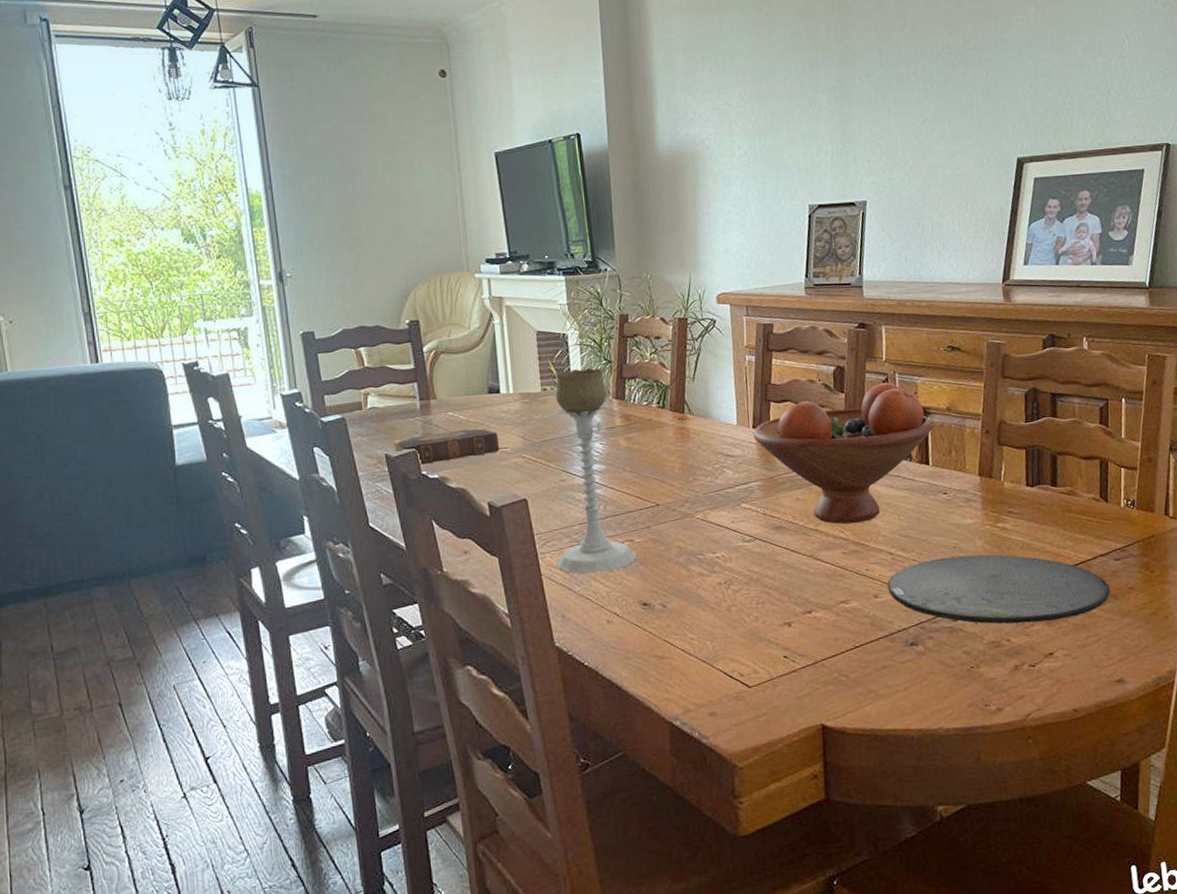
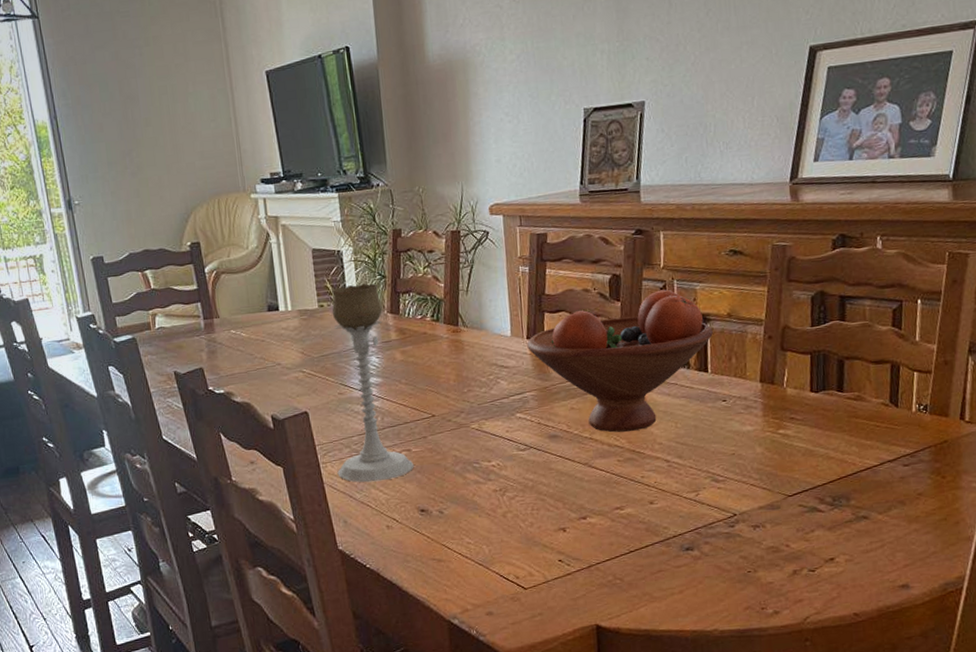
book: present [392,427,510,465] -> none [180,343,290,381]
plate: present [887,554,1110,624] -> none [663,461,897,530]

